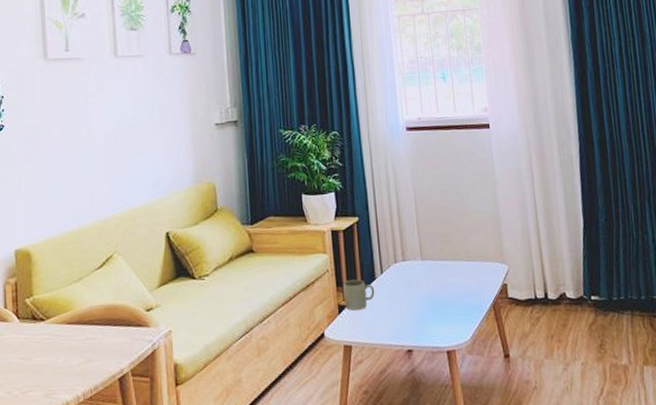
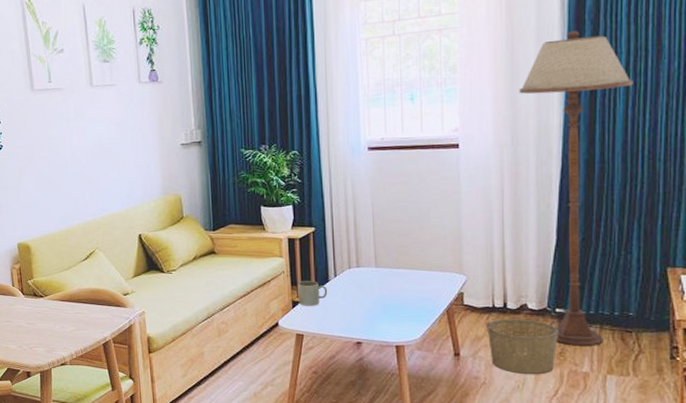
basket: none [531,308,597,374] -> present [486,319,560,375]
floor lamp: none [536,17,636,337] -> present [518,31,633,346]

